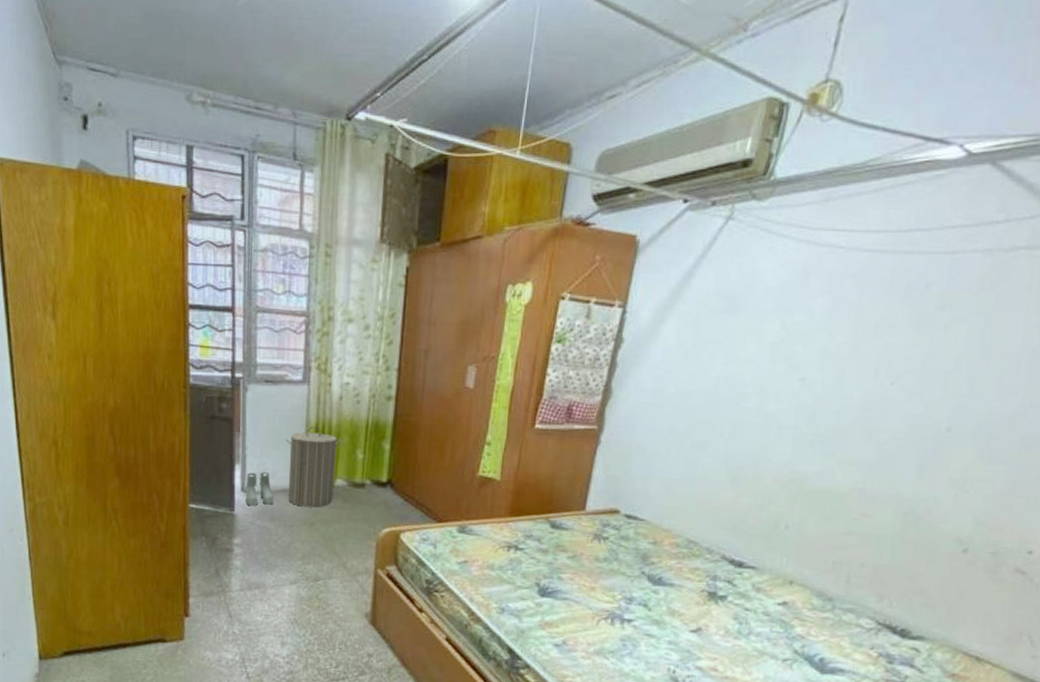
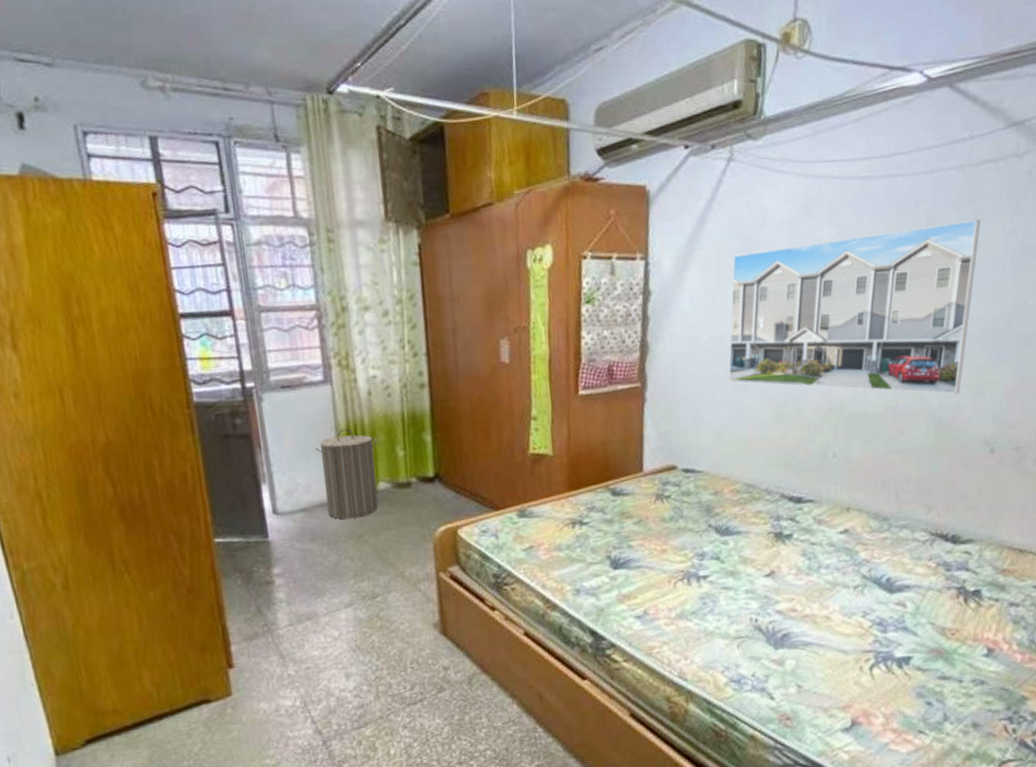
boots: present [244,472,274,506] -> none [276,487,312,528]
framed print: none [688,307,1001,487] -> present [728,218,981,395]

